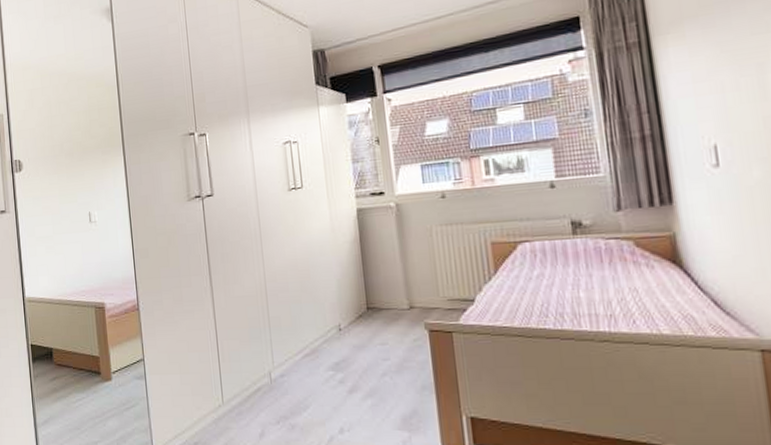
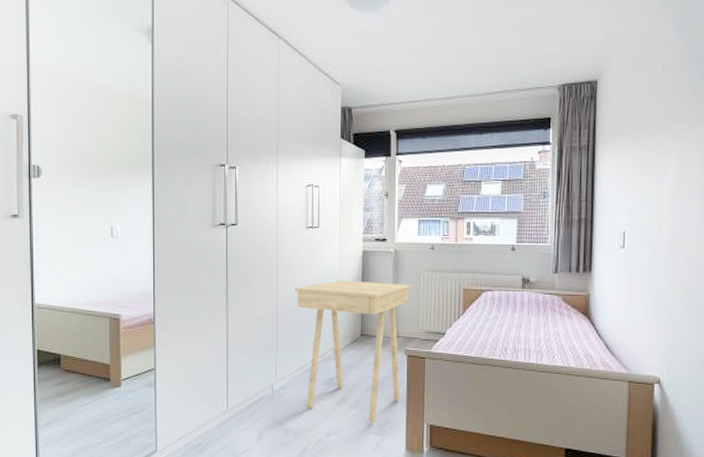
side table: none [282,243,426,415] -> present [294,280,412,423]

